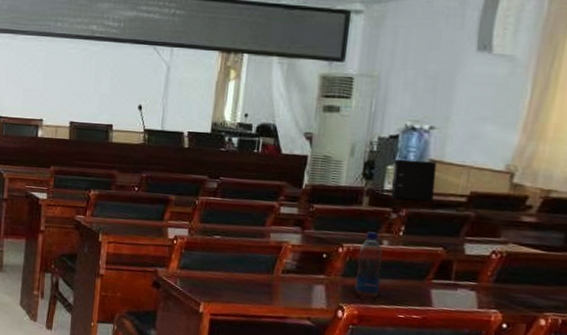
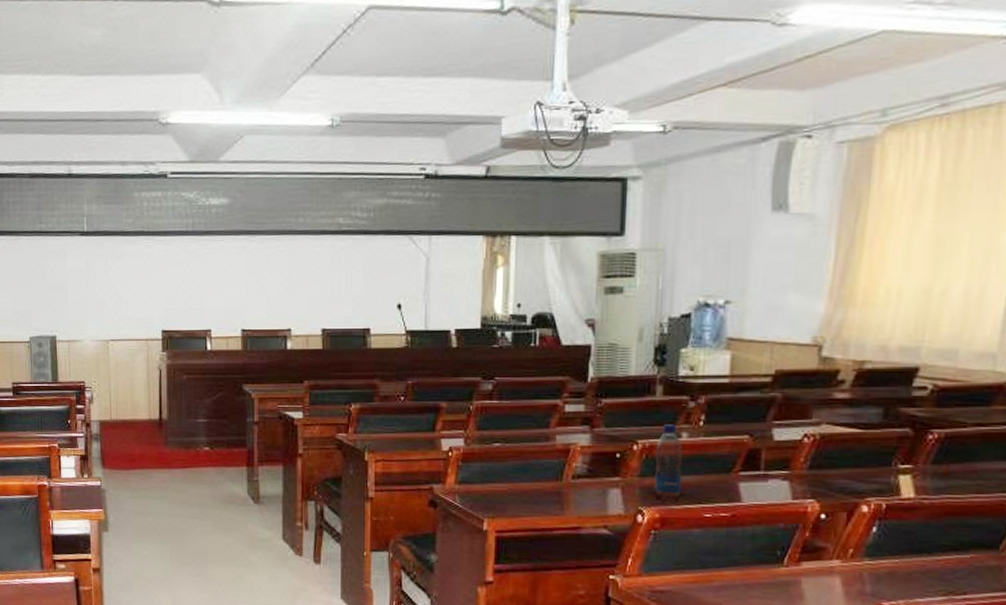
binder: present [391,159,437,202] -> none [686,340,736,387]

